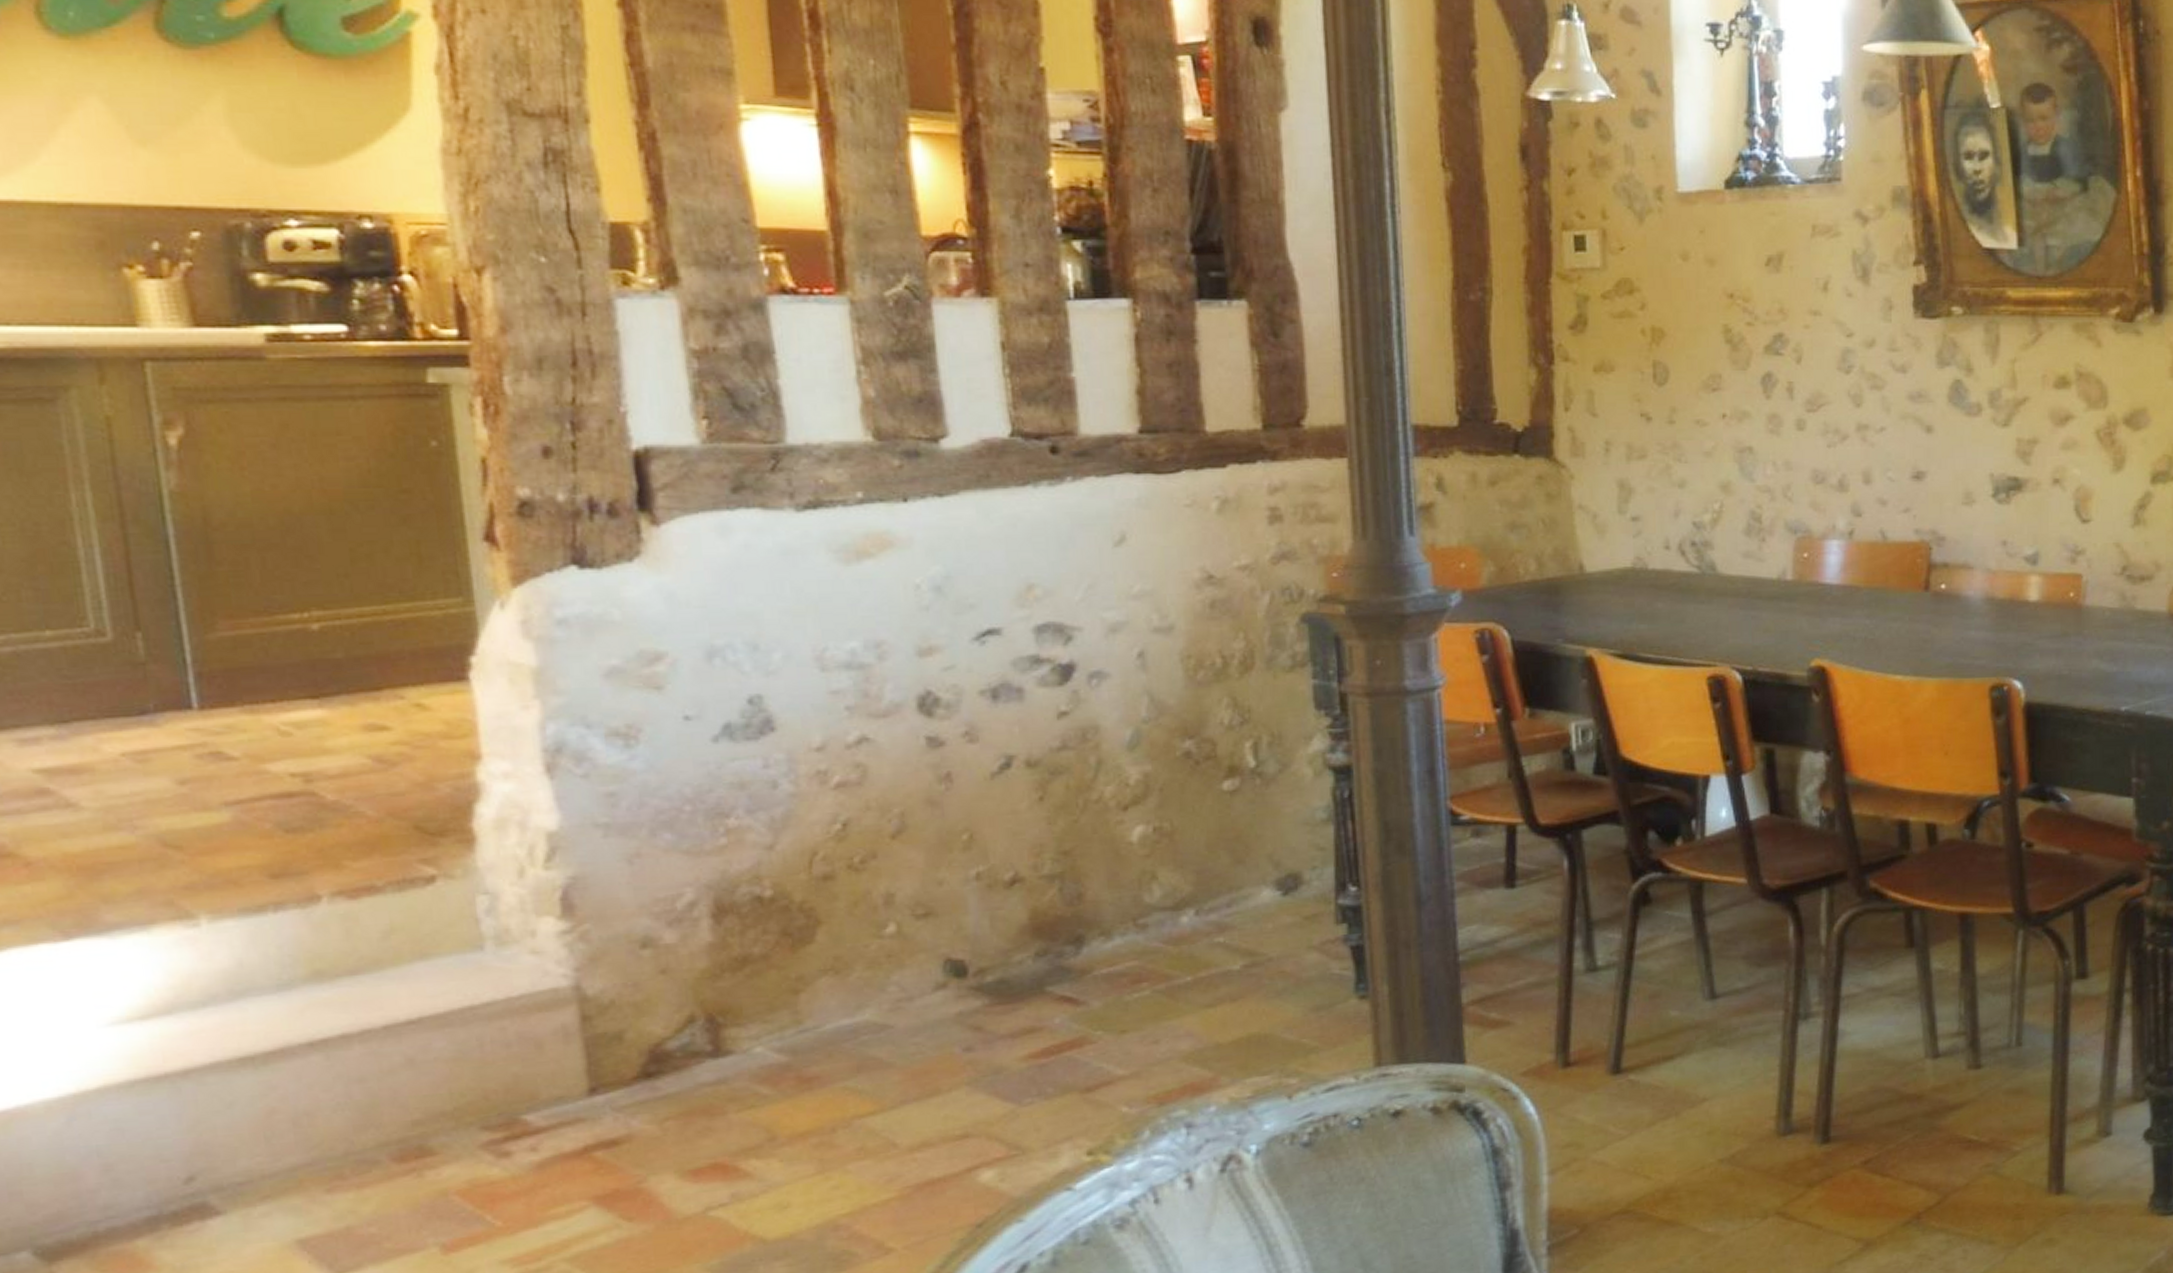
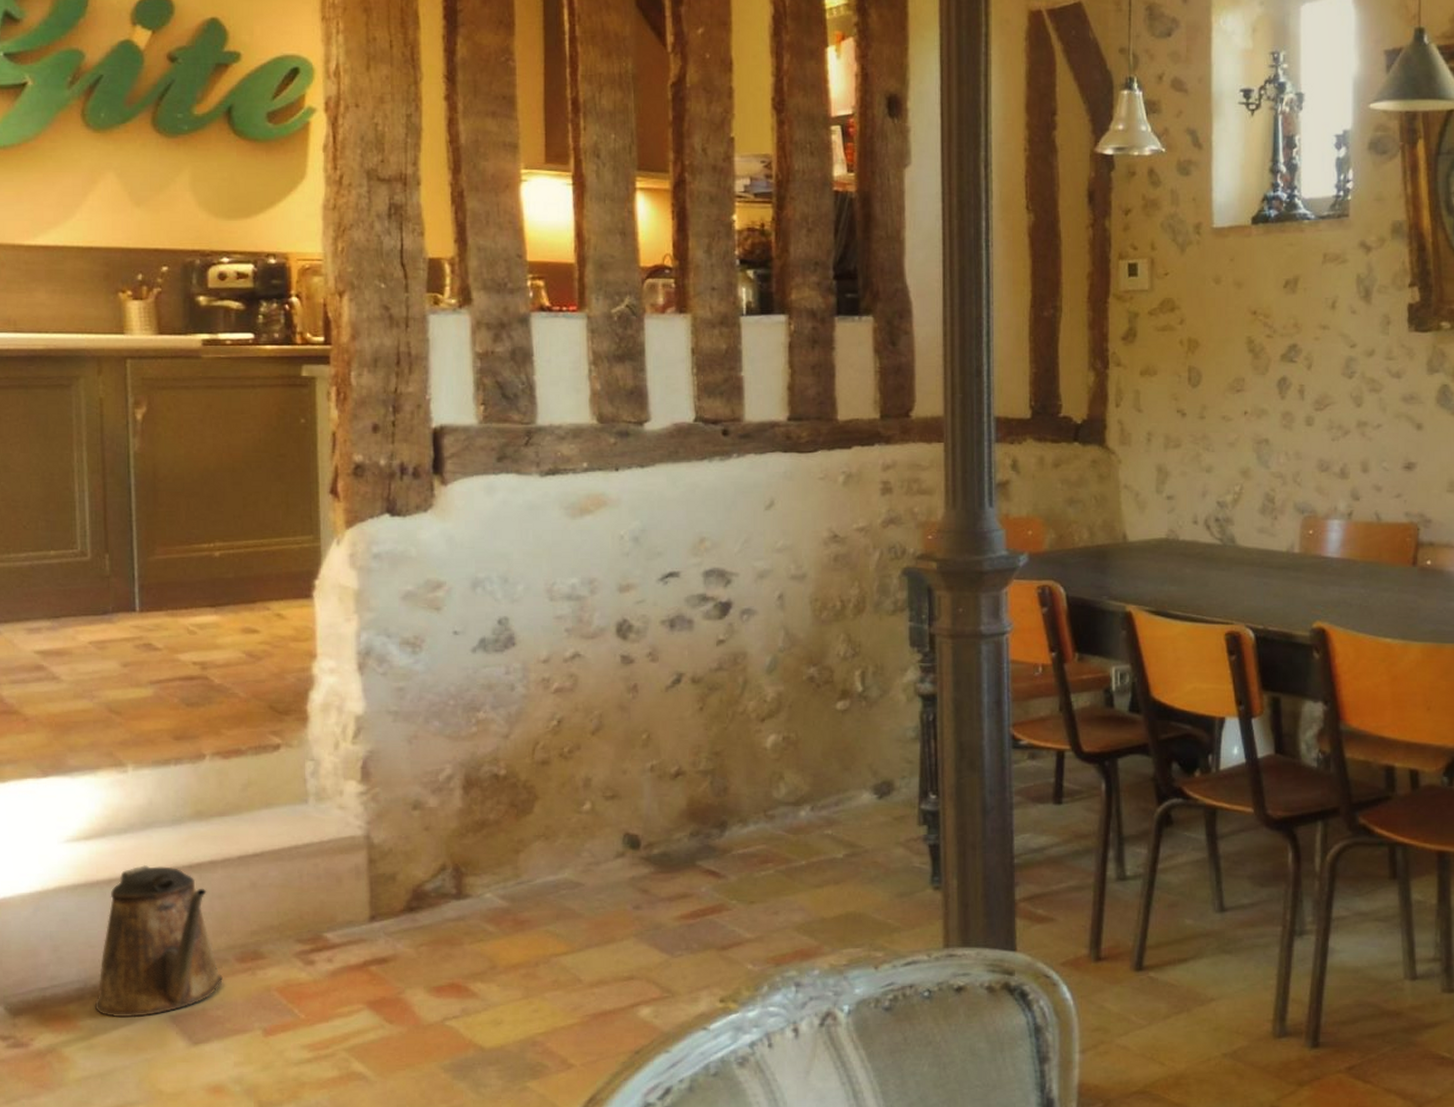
watering can: none [176,1047,374,1250] -> present [94,865,223,1018]

